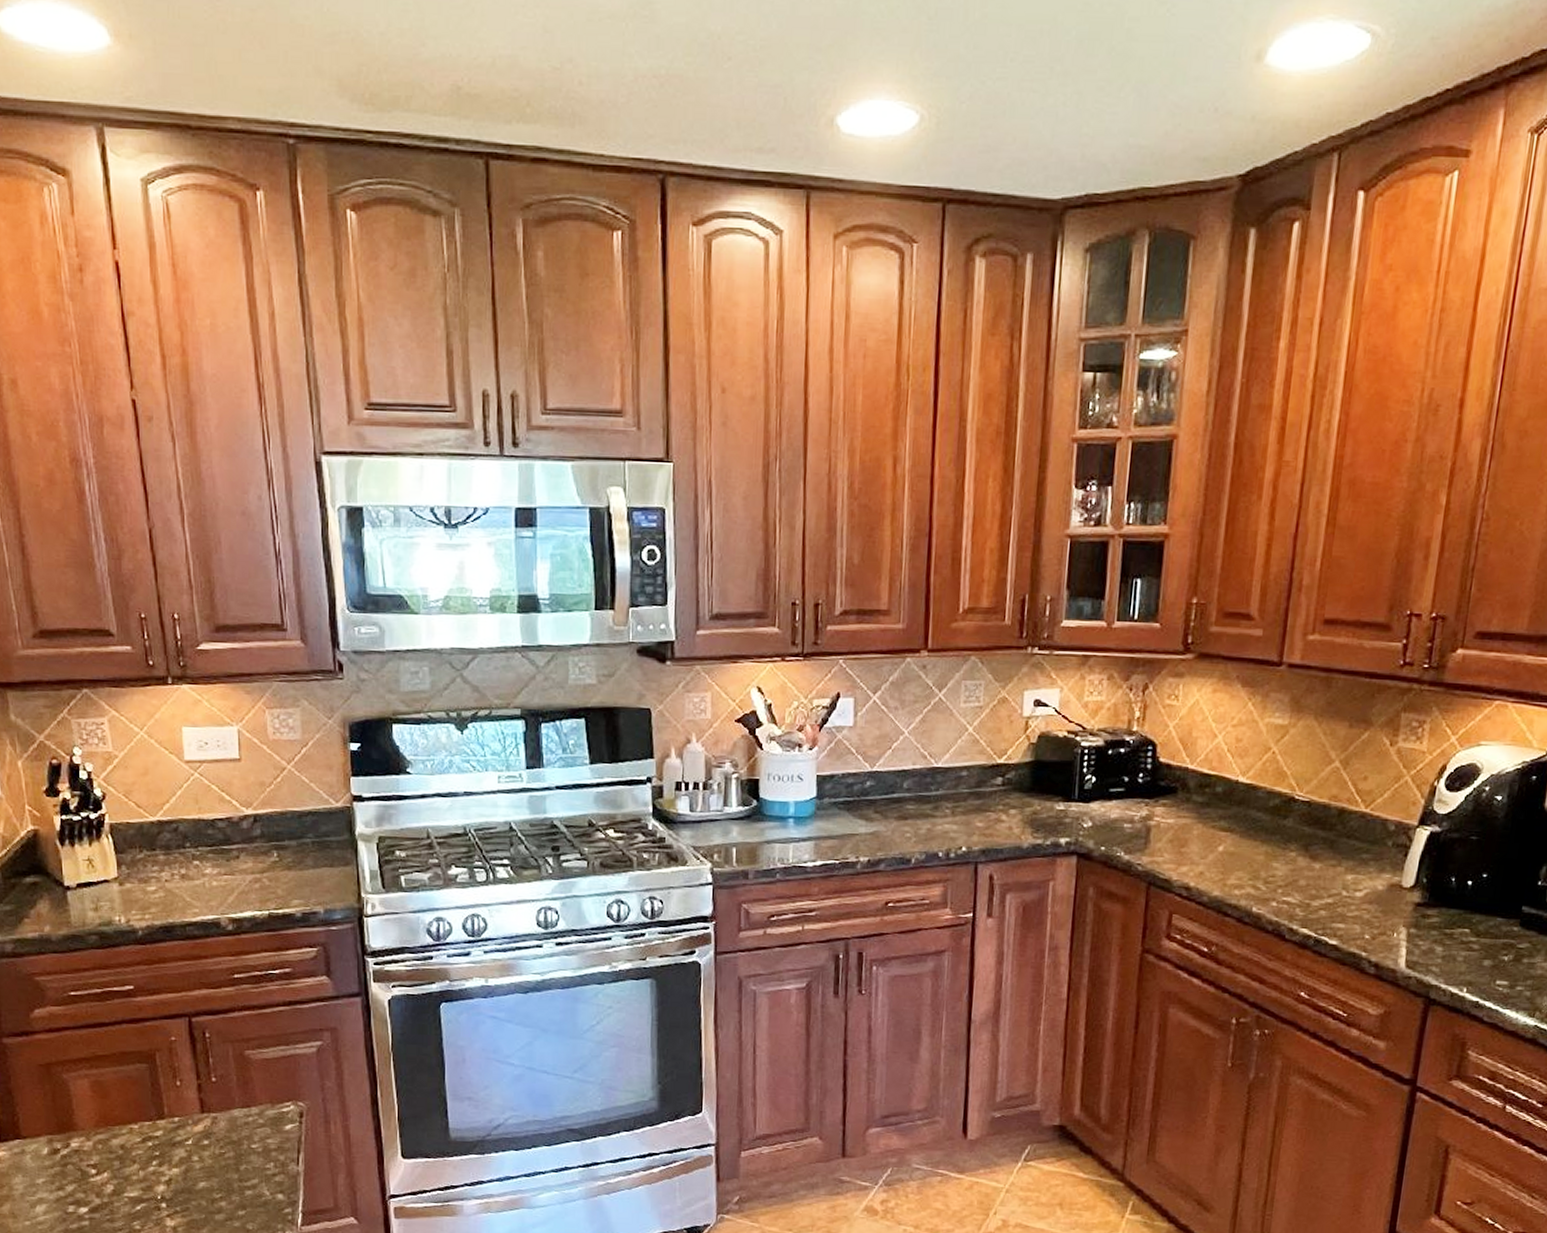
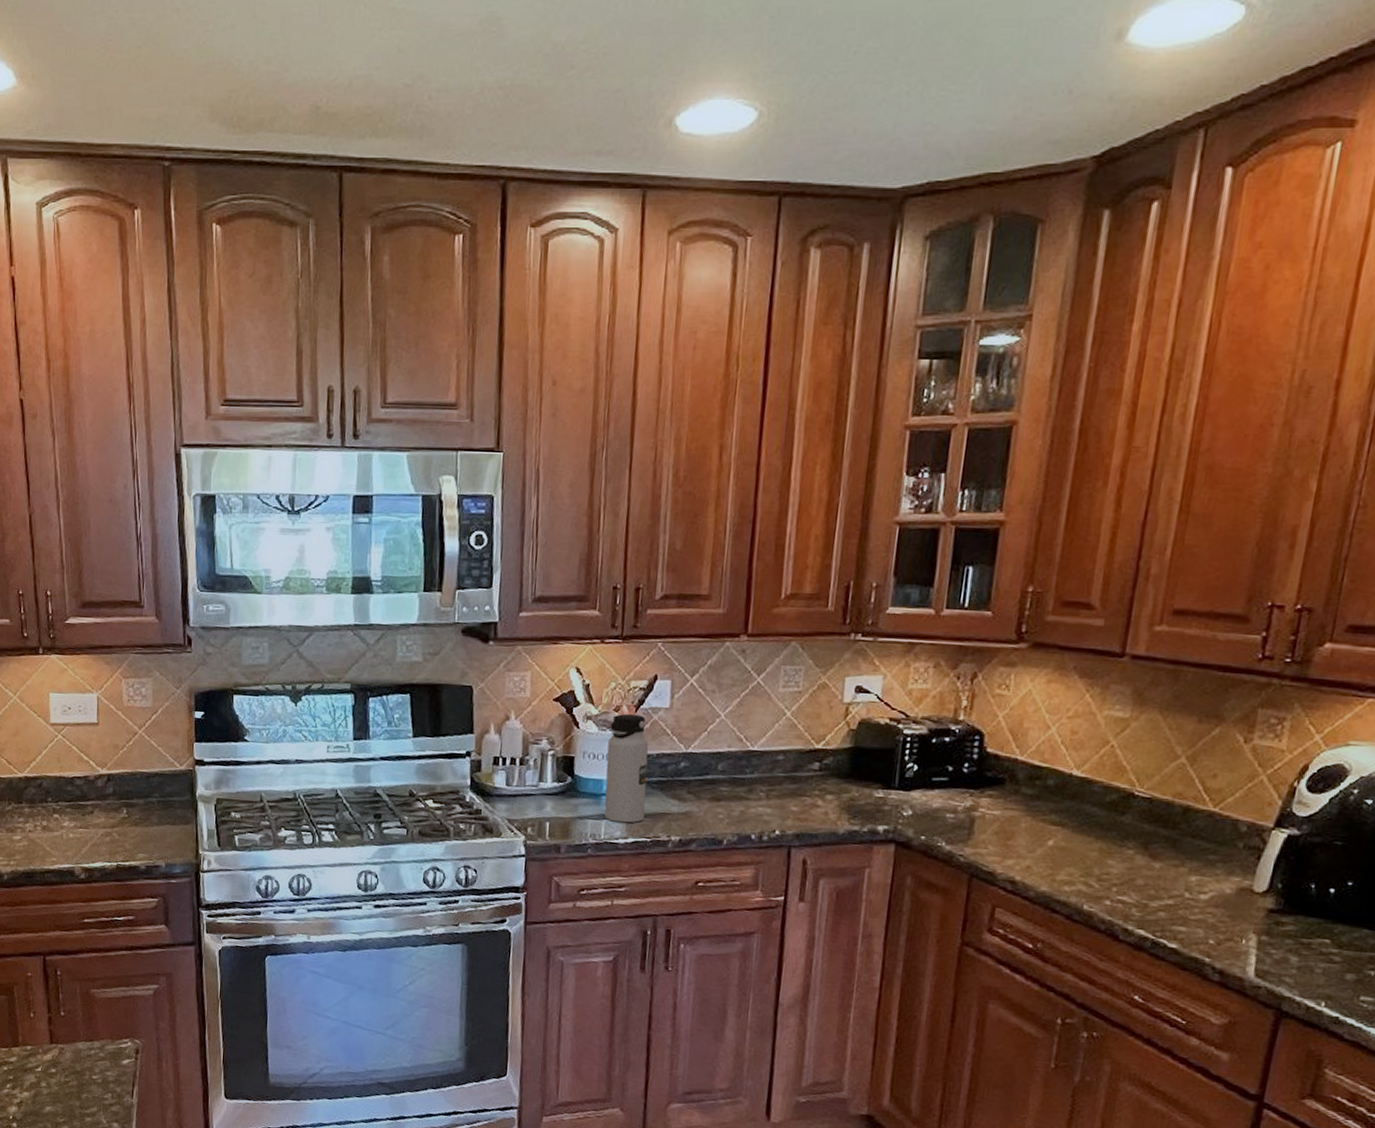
water bottle: none [791,733,834,846] -> present [604,713,649,823]

